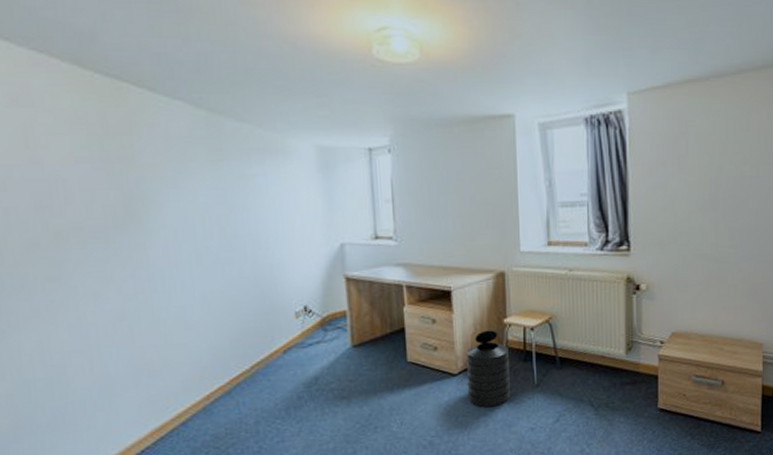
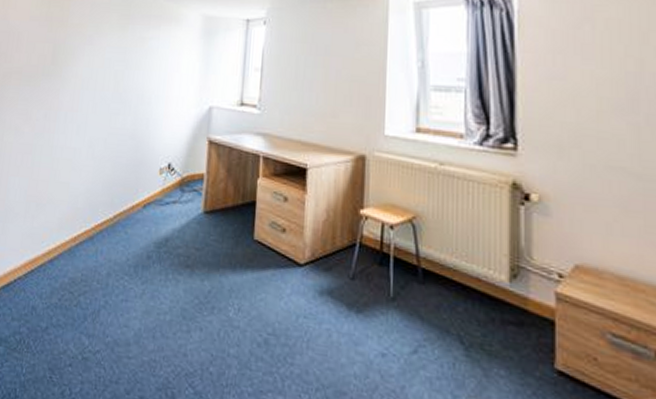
trash can: present [465,330,511,408] -> none [312,219,364,314]

